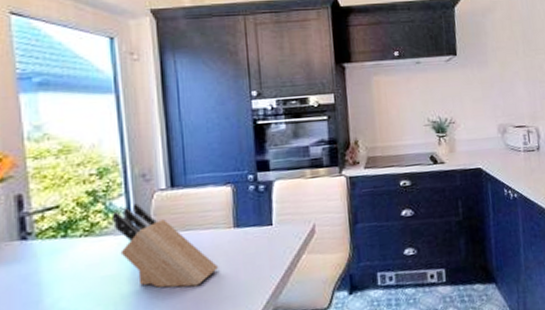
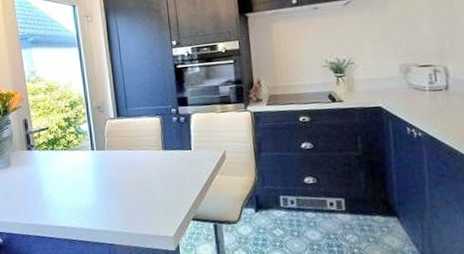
knife block: present [111,203,219,288] -> none [80,128,153,193]

